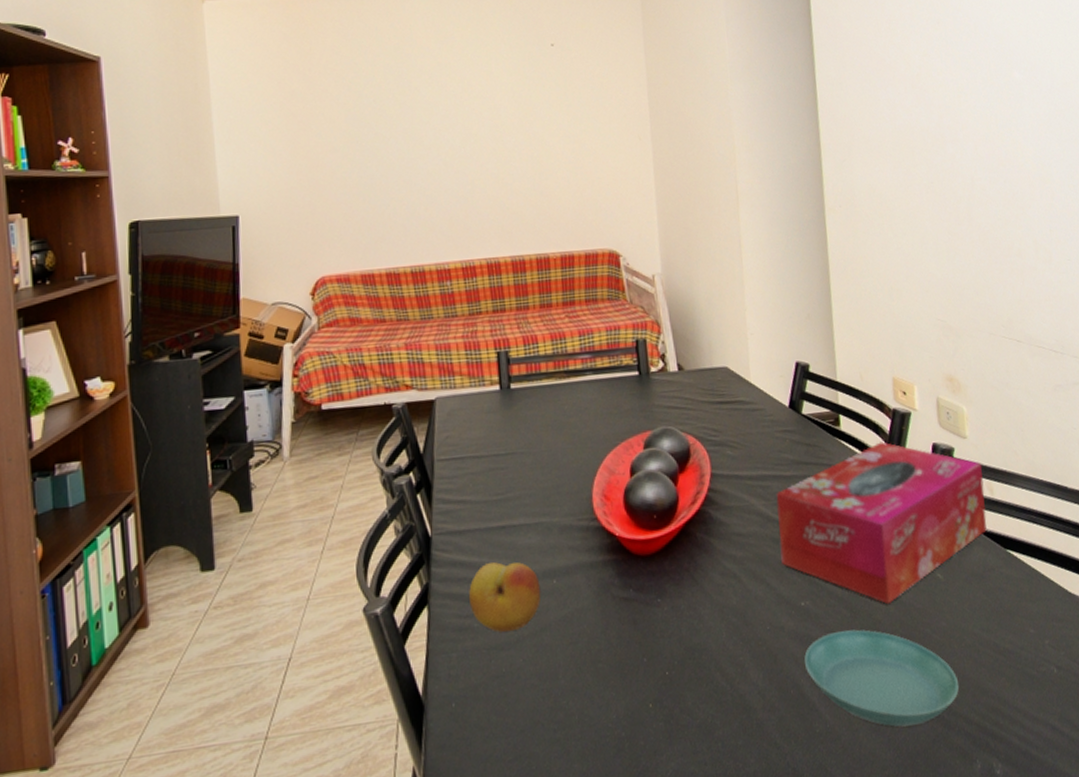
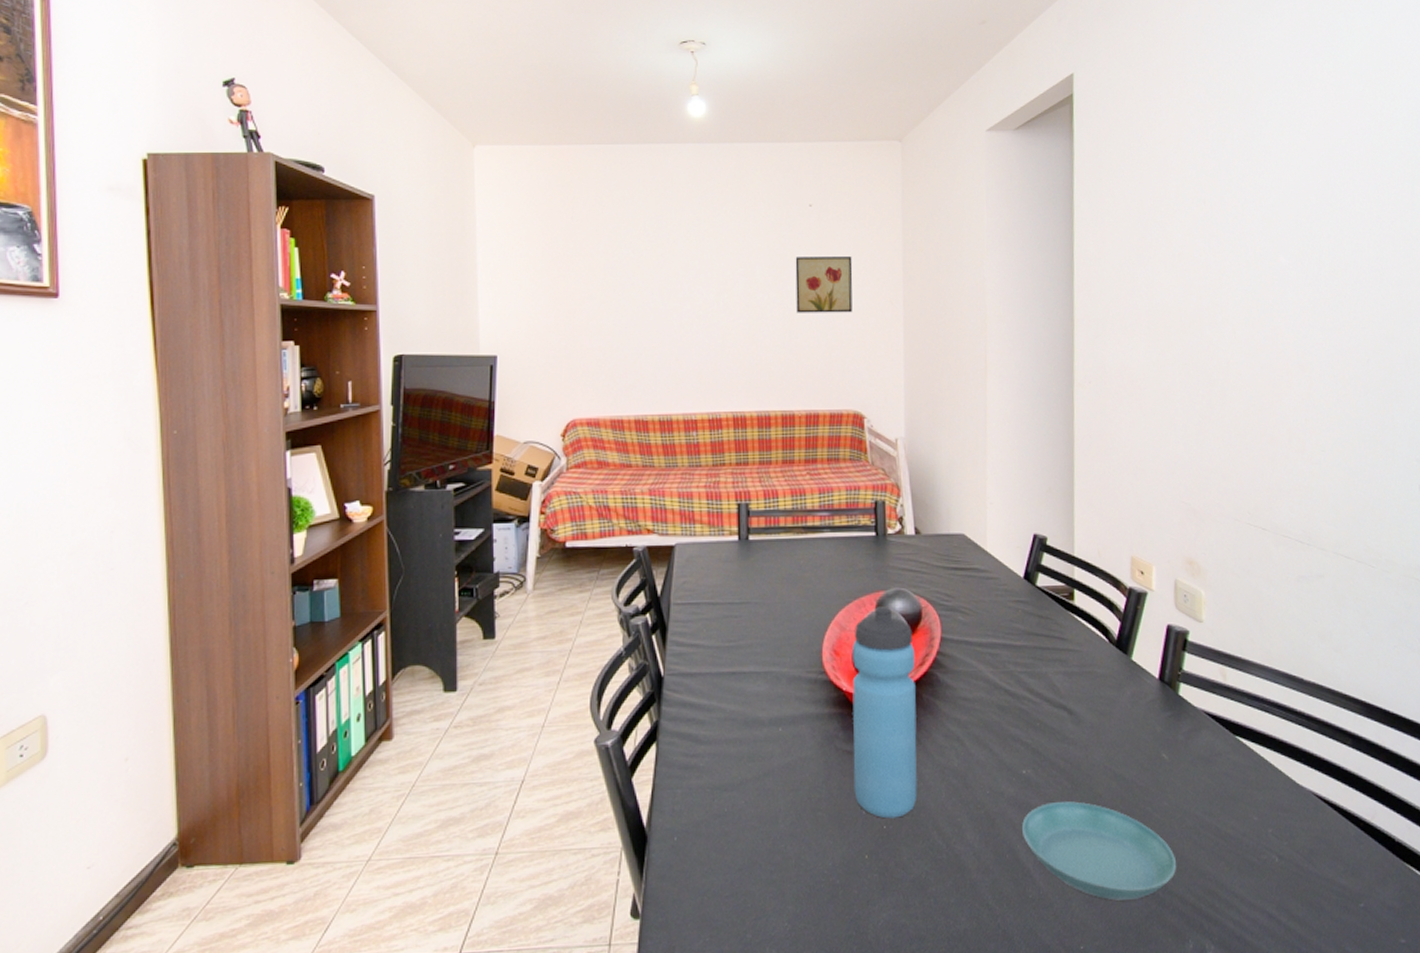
fruit: present [468,562,542,632] -> none [695,706,767,773]
wall art: none [540,94,601,154] -> present [795,257,853,313]
water bottle: none [623,445,698,665] -> present [852,605,918,819]
tissue box: present [776,441,987,605] -> none [1004,619,1217,780]

